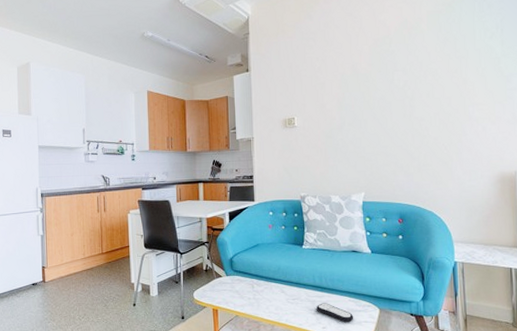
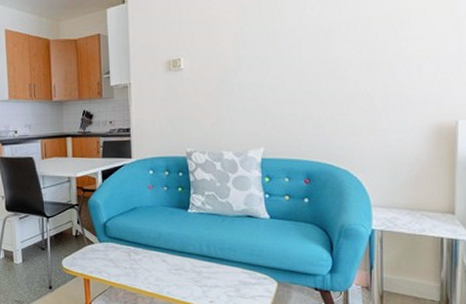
remote control: present [317,303,354,322] -> none [203,274,247,296]

